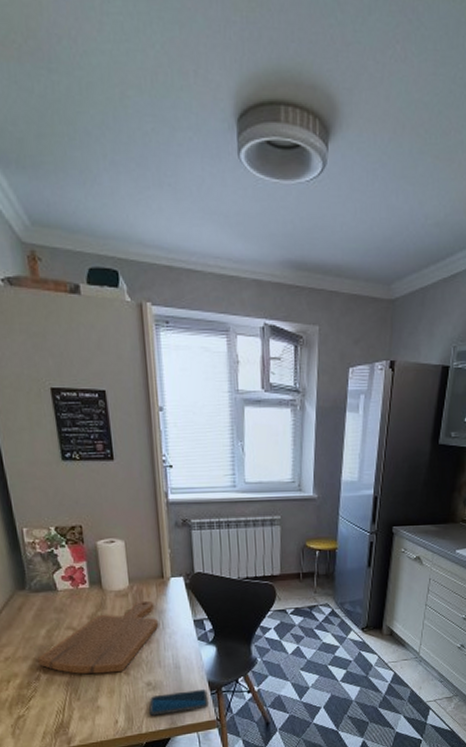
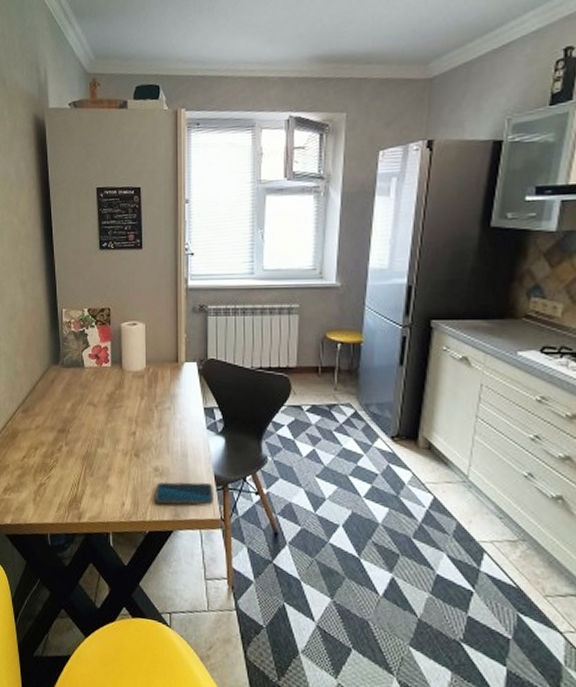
cutting board: present [38,600,159,674] -> none [62,383,170,454]

